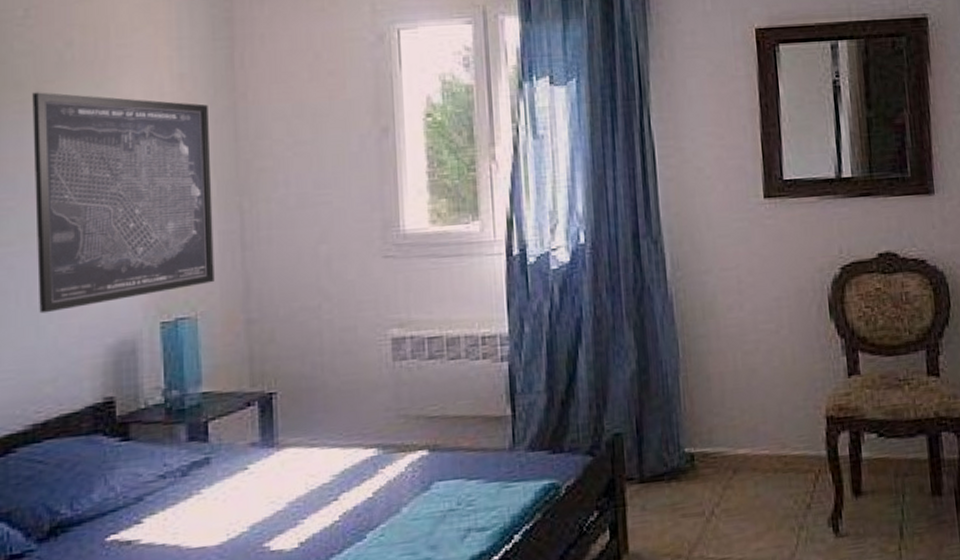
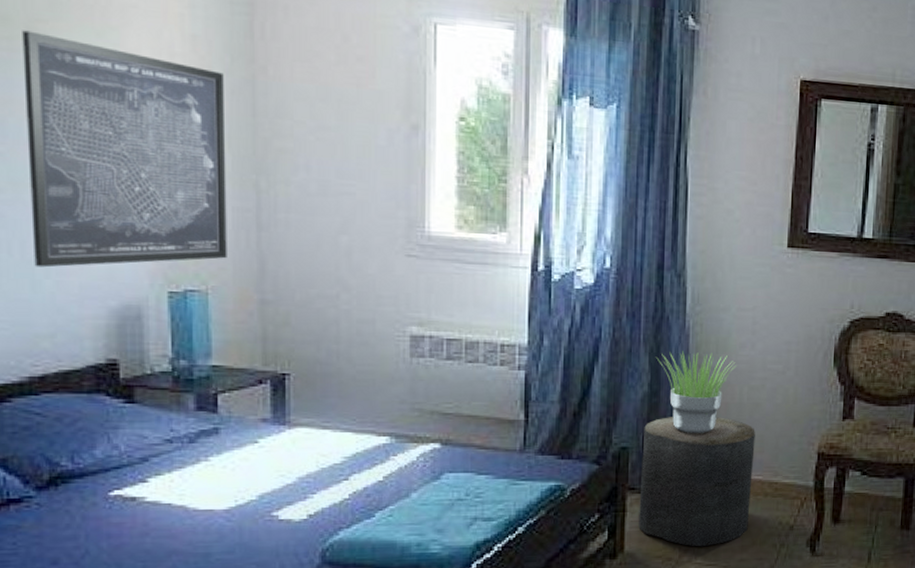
stool: none [636,388,761,539] -> present [639,417,755,547]
potted plant: none [641,319,727,410] -> present [656,351,737,433]

